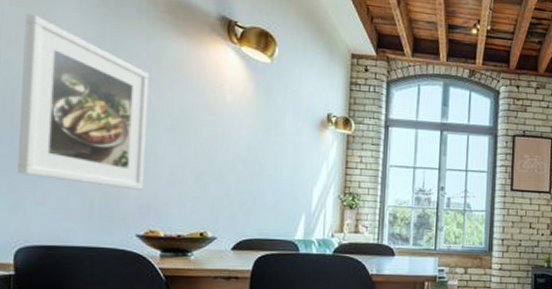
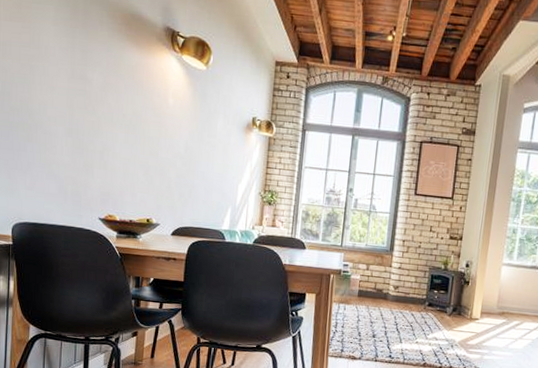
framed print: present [18,14,150,190] -> none [13,28,109,181]

